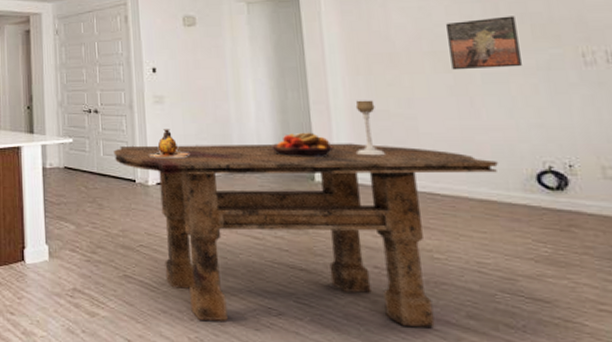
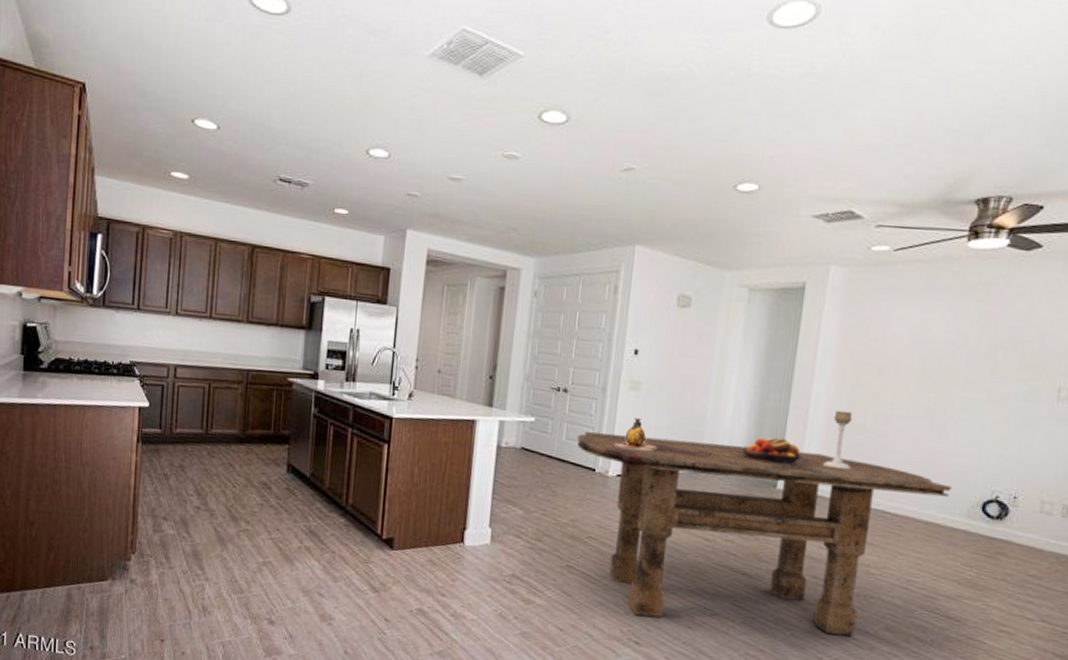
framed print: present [446,16,522,70] -> none [935,340,1009,395]

